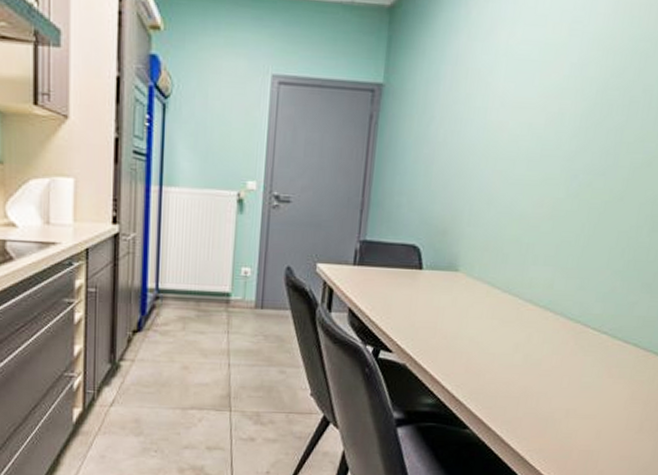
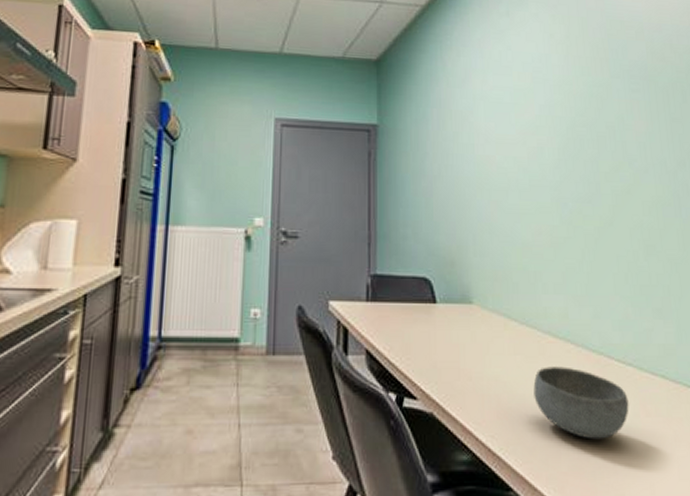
bowl: none [503,331,595,394] -> present [533,367,629,440]

